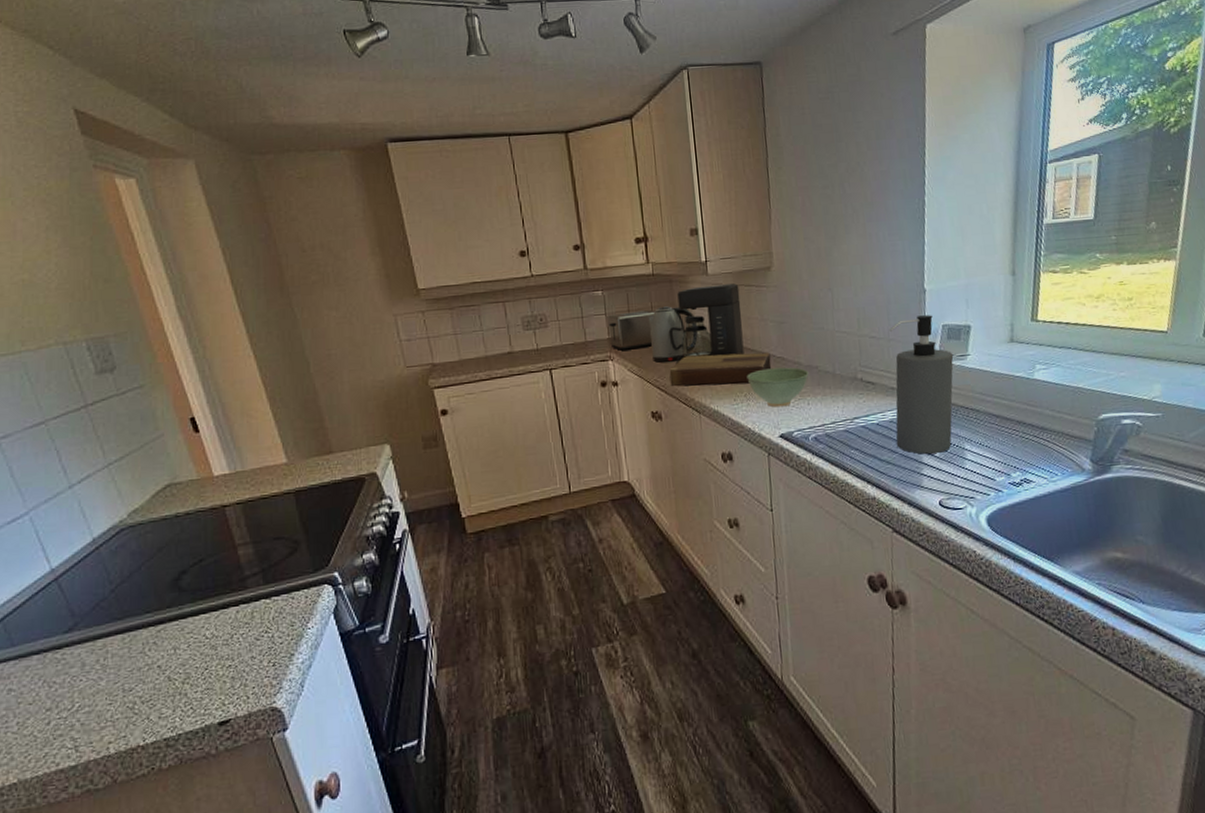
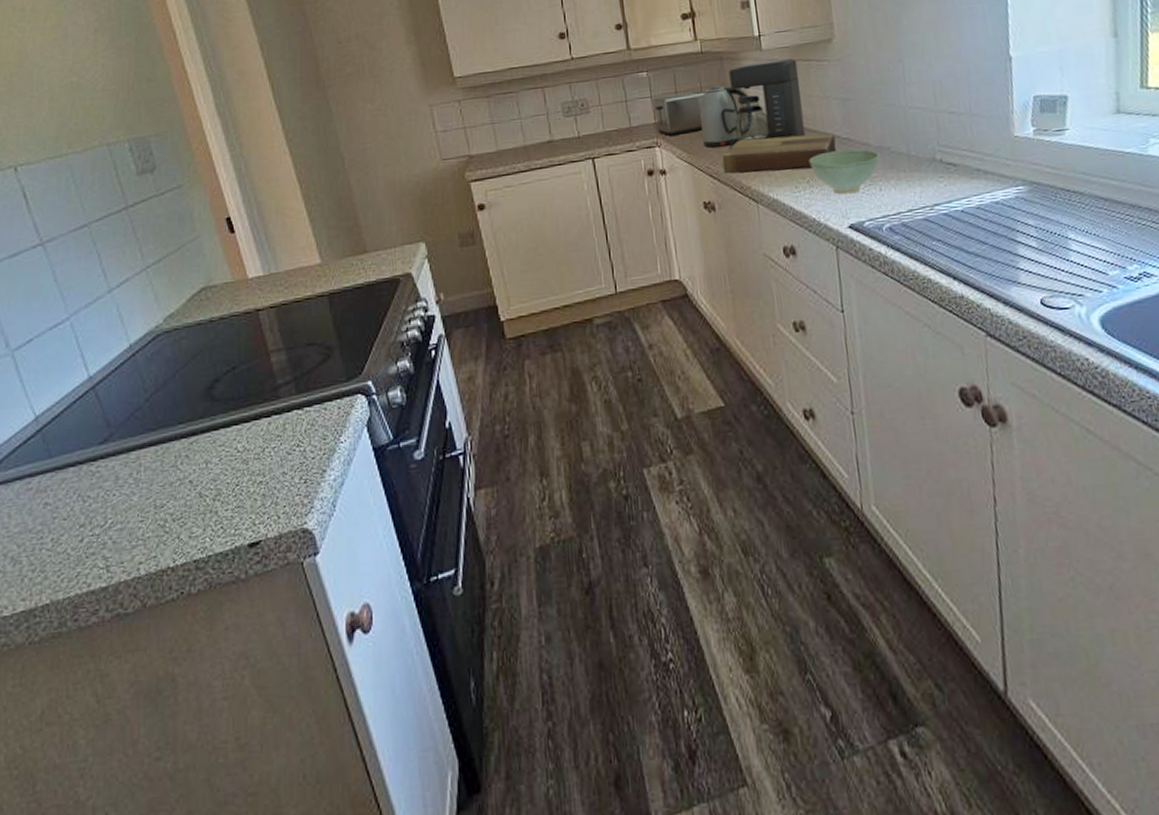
soap dispenser: present [889,315,954,454] -> none [970,85,1052,245]

